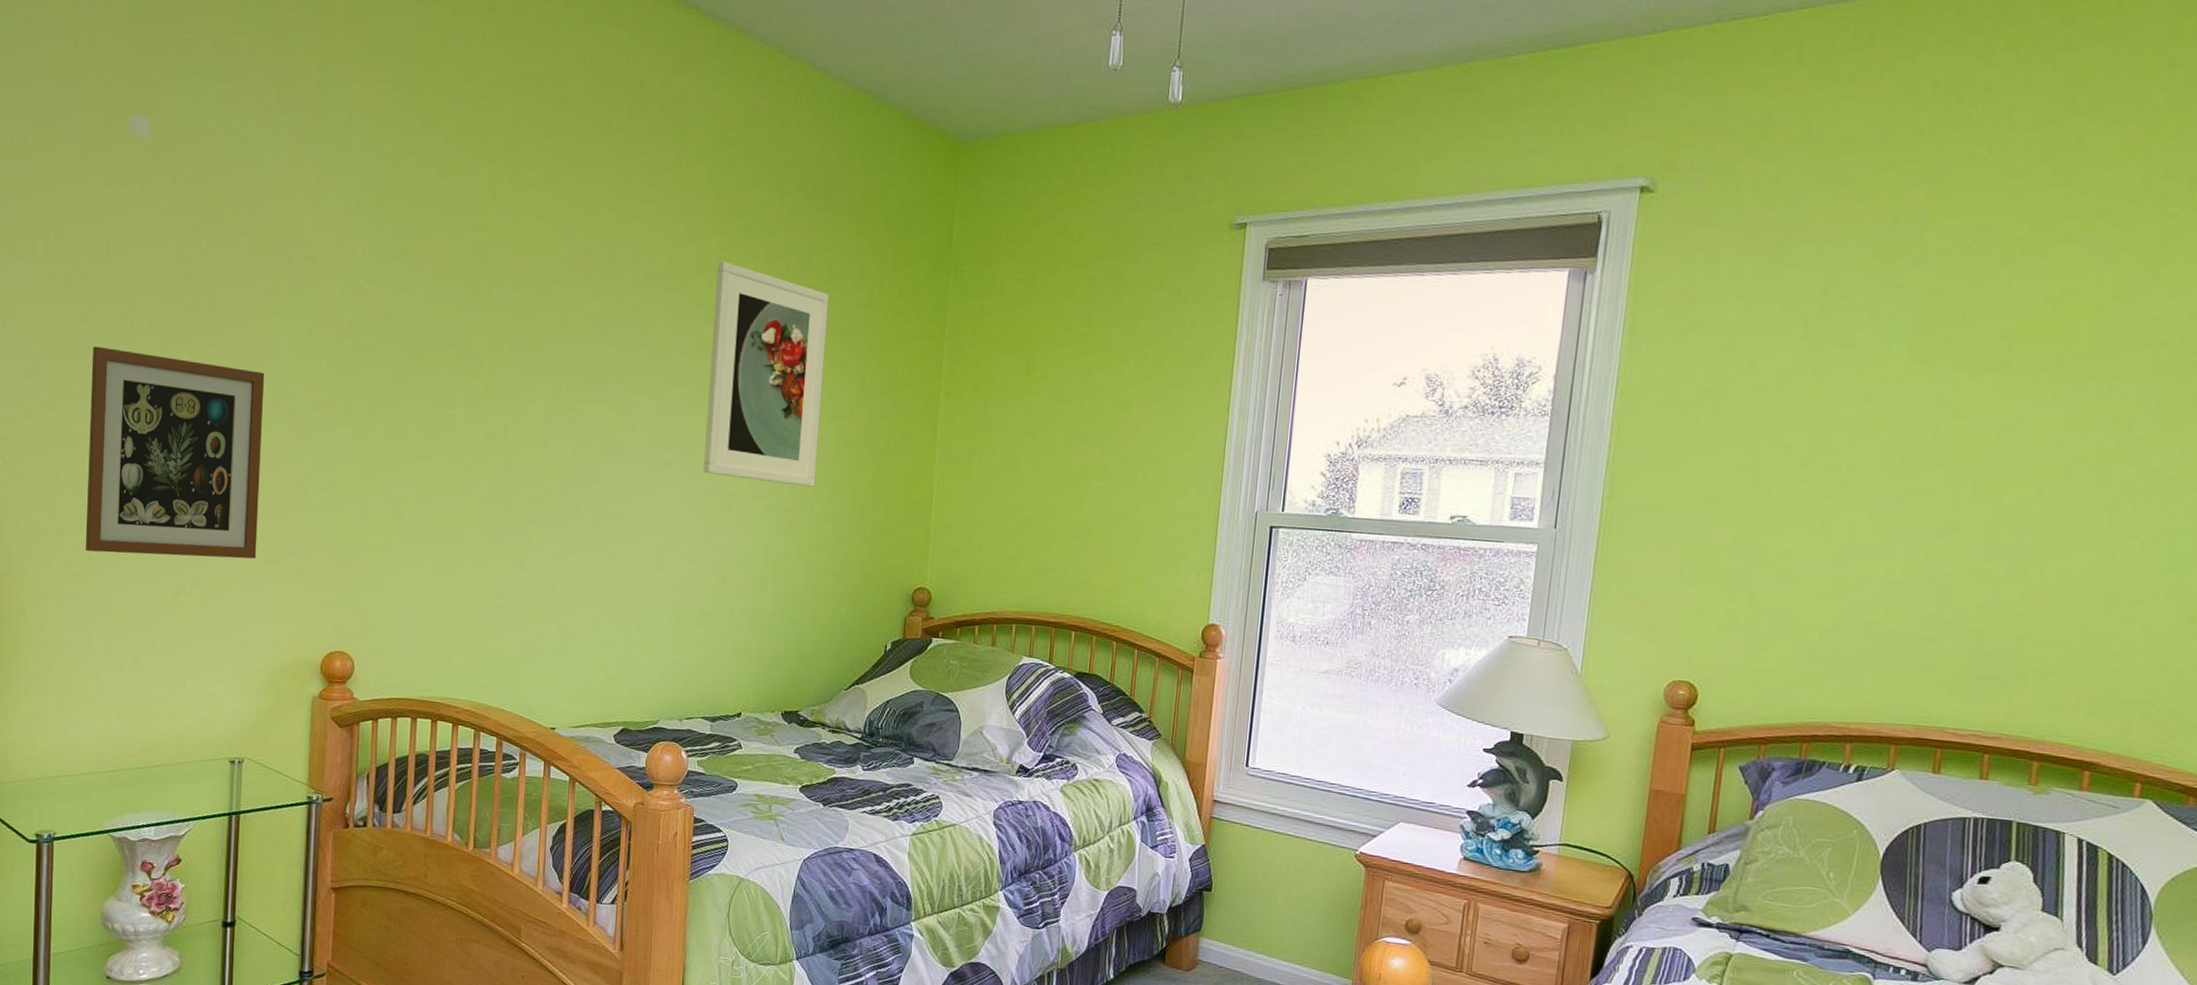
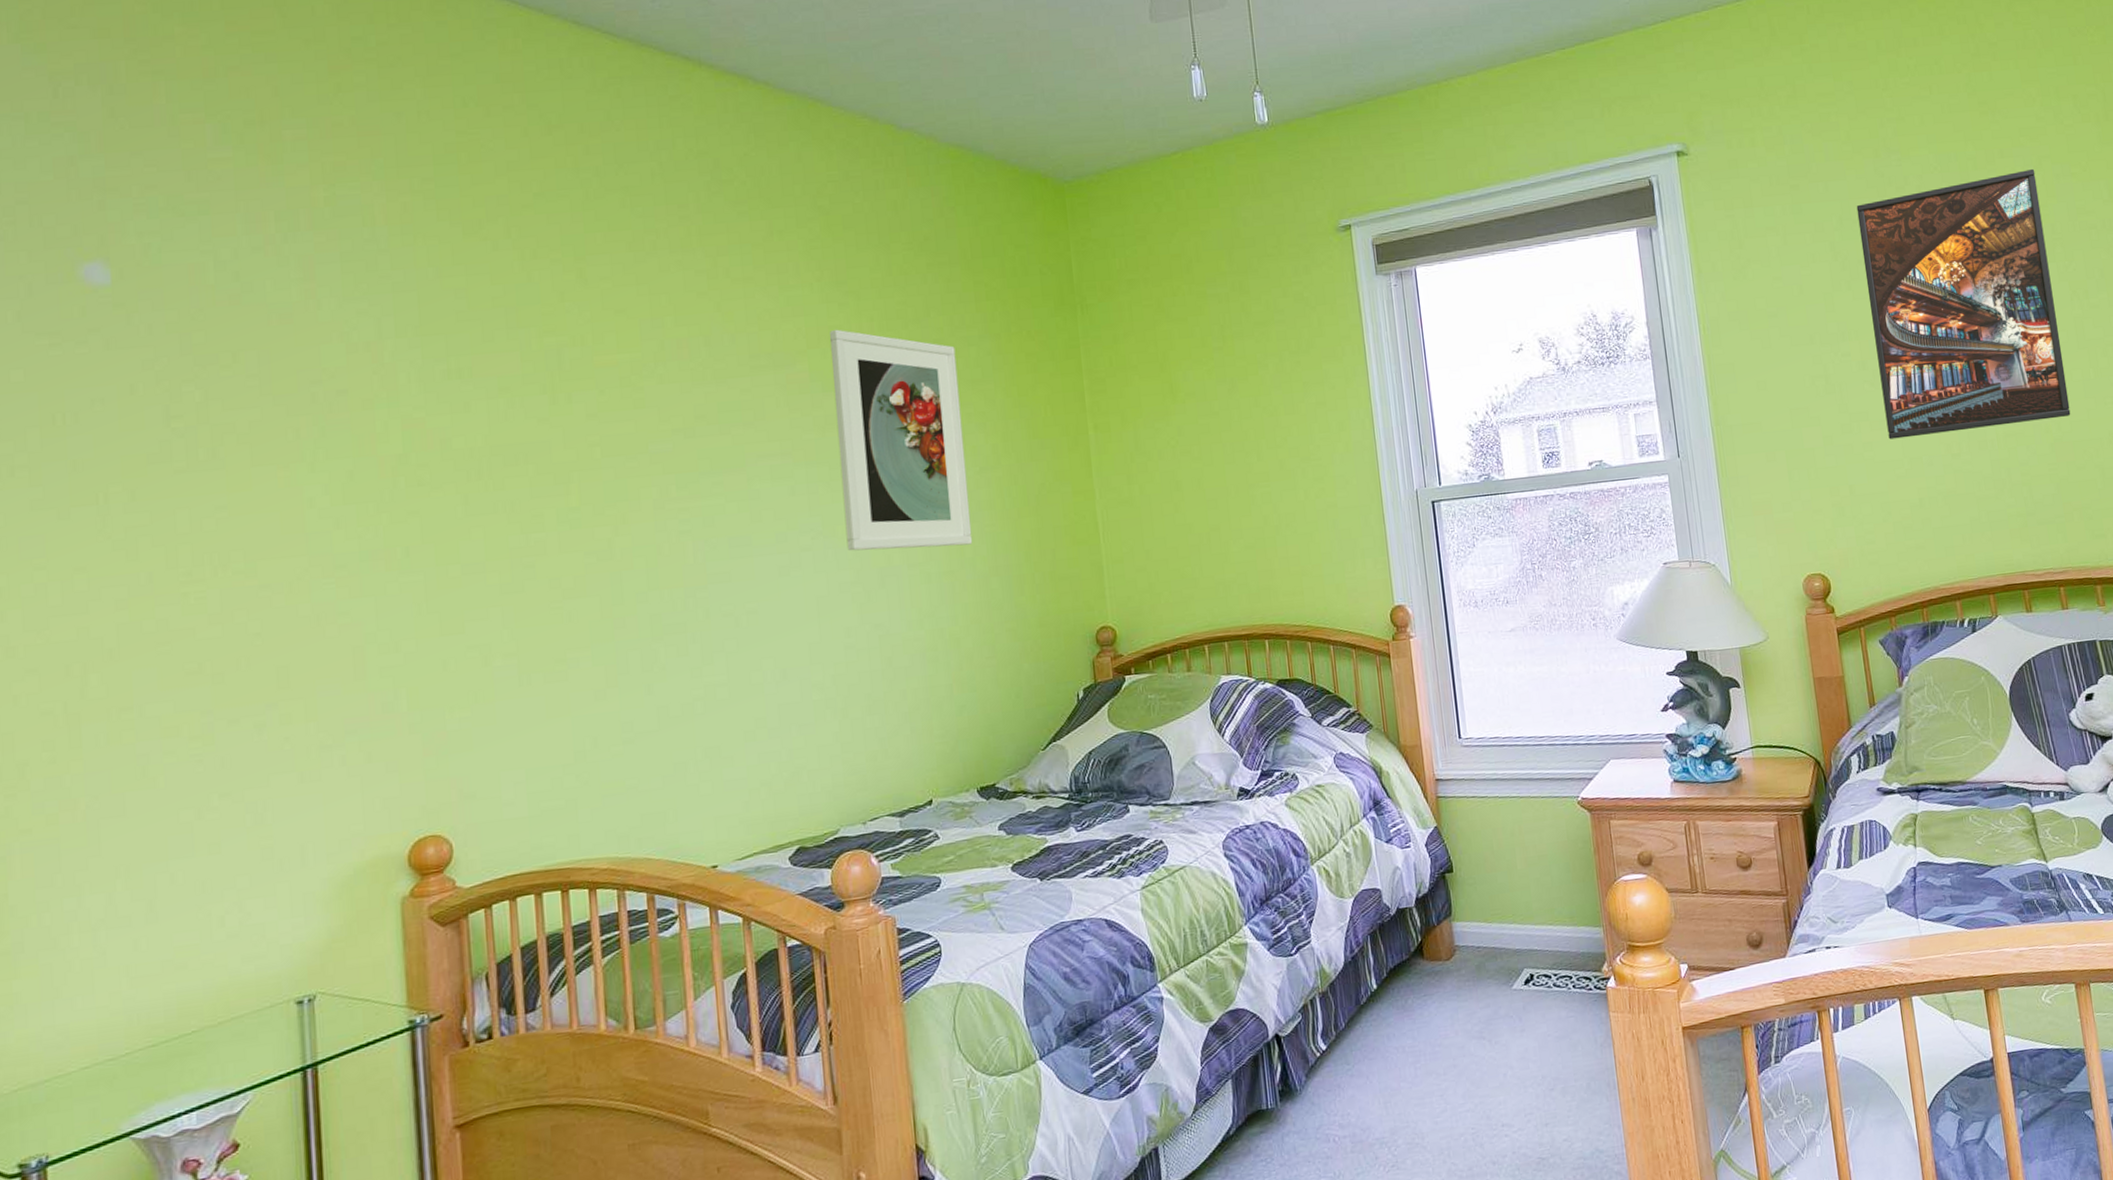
picture frame: present [85,346,265,559] -> none [52,529,307,784]
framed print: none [1815,261,2106,564] -> present [1856,168,2071,439]

